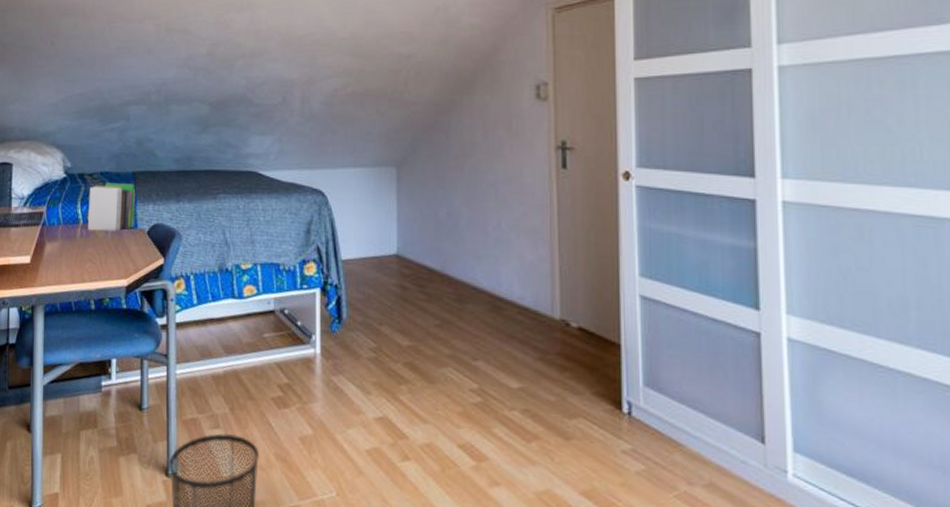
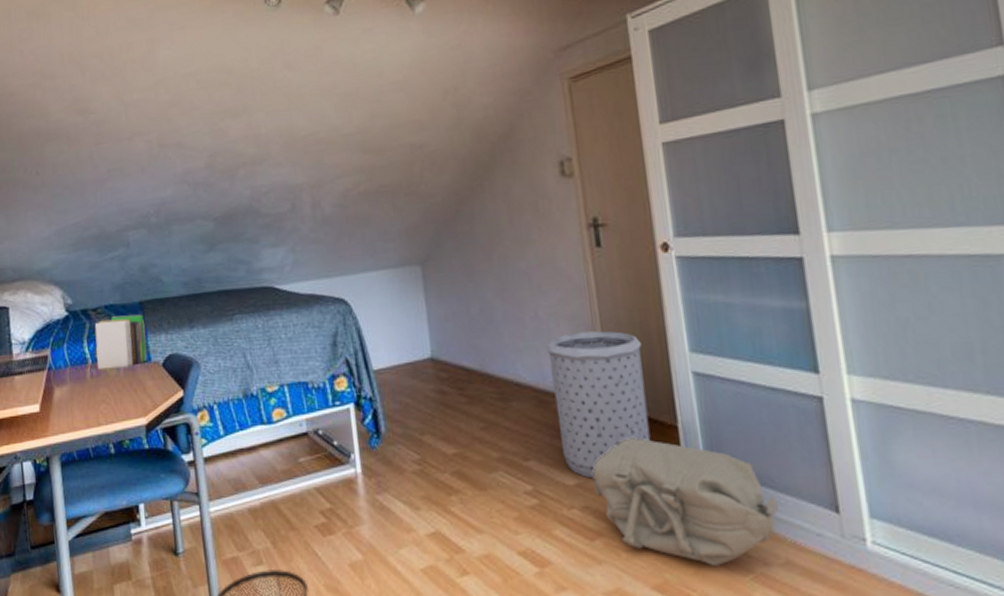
laundry basket: none [504,246,596,385] -> present [545,330,651,479]
duffel bag: none [534,350,707,480] -> present [592,438,779,566]

